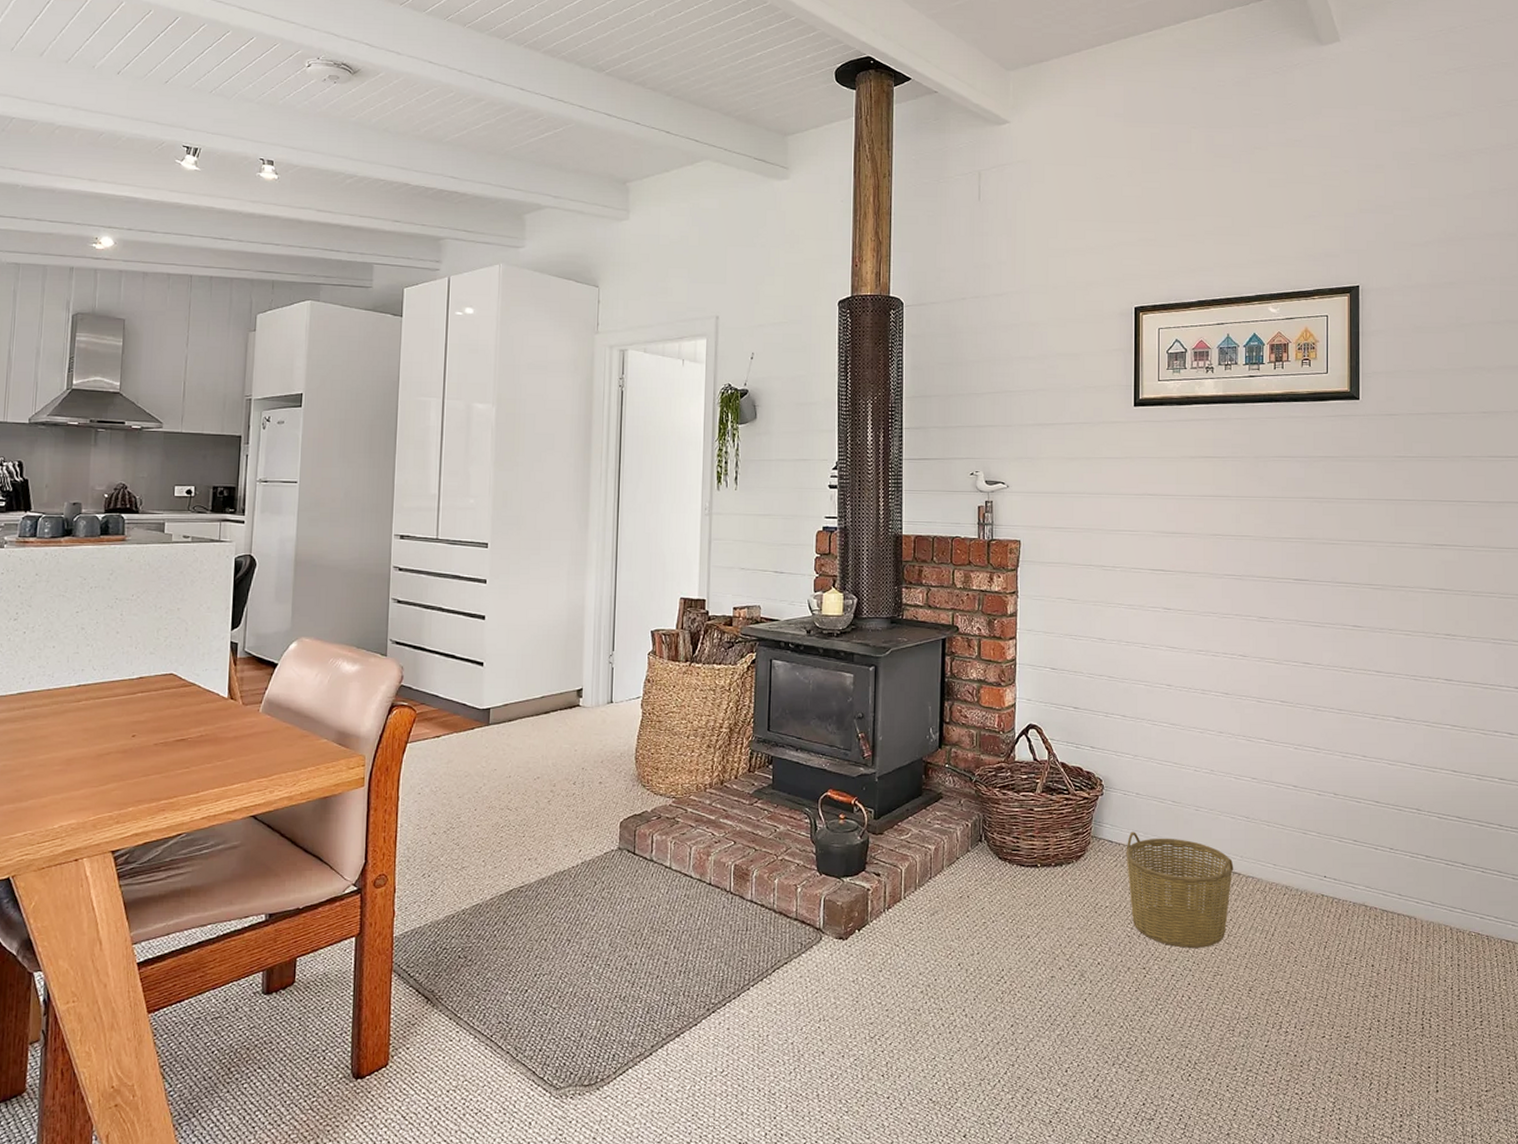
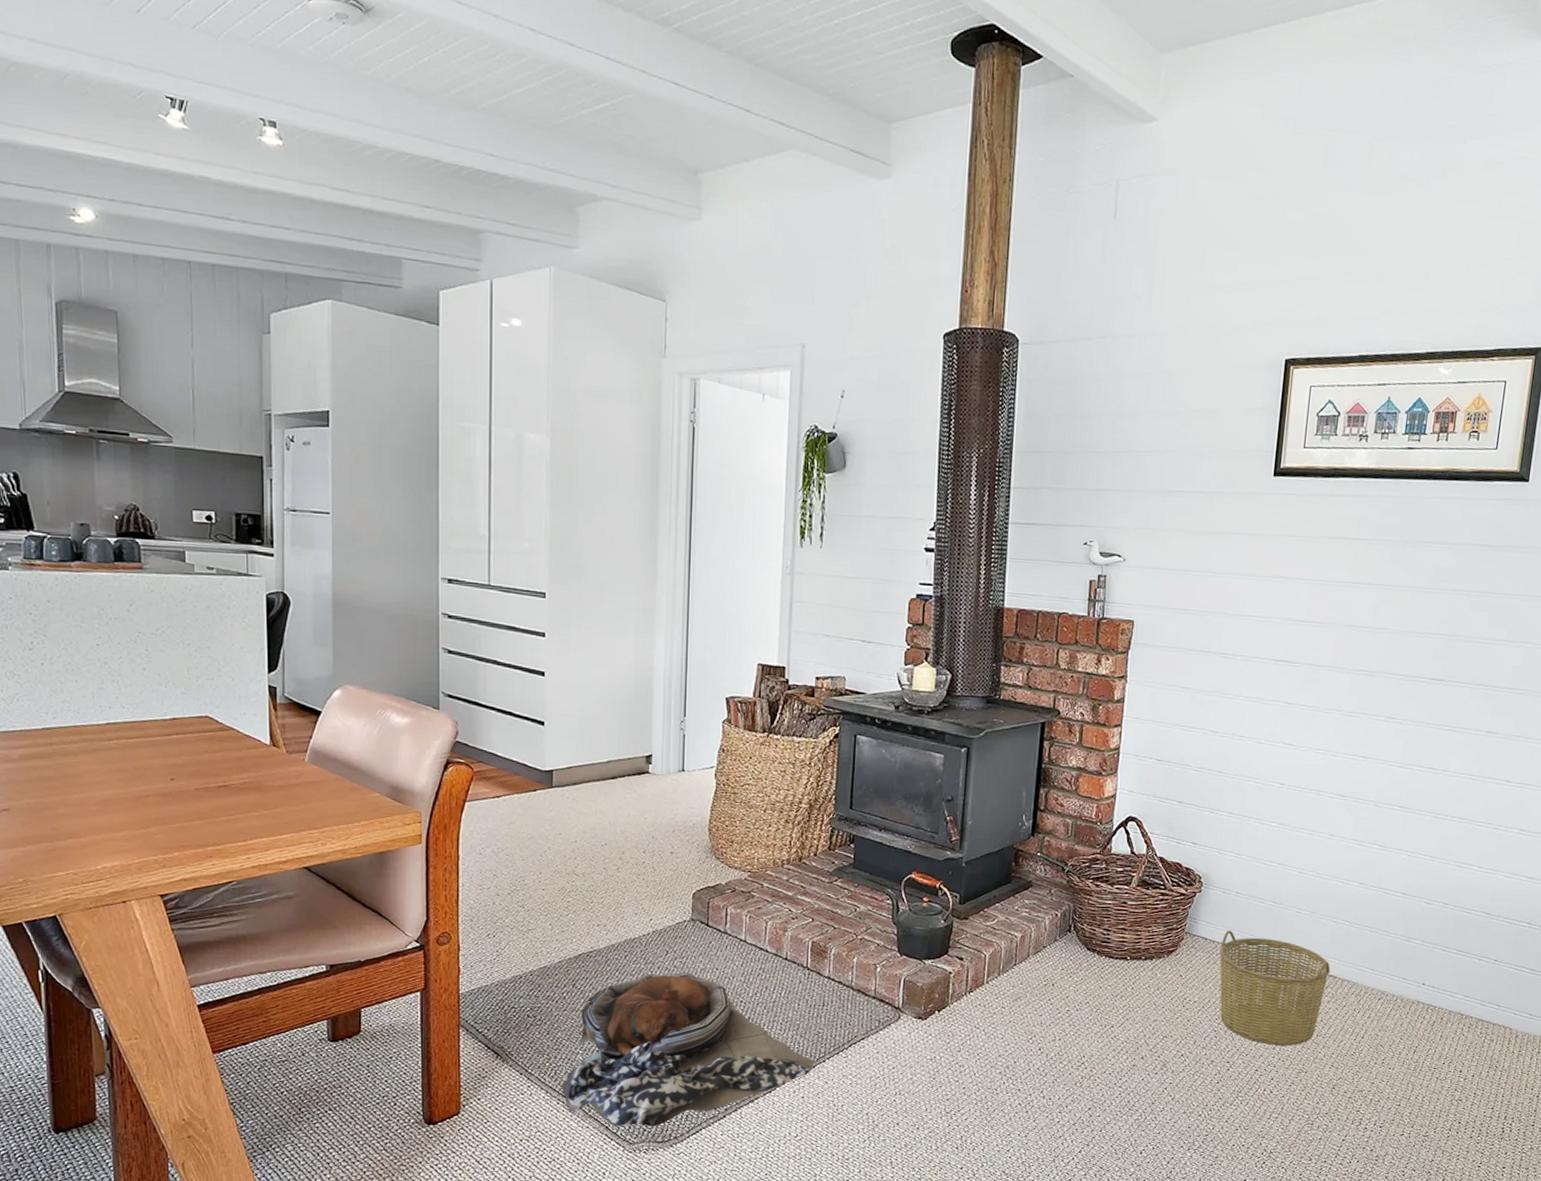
dog bed: none [487,903,738,1071] -> present [559,972,814,1127]

